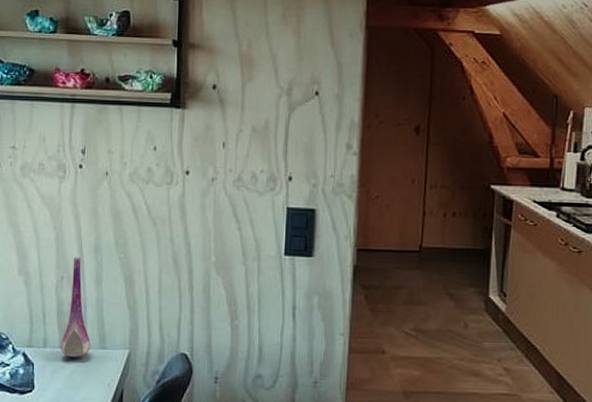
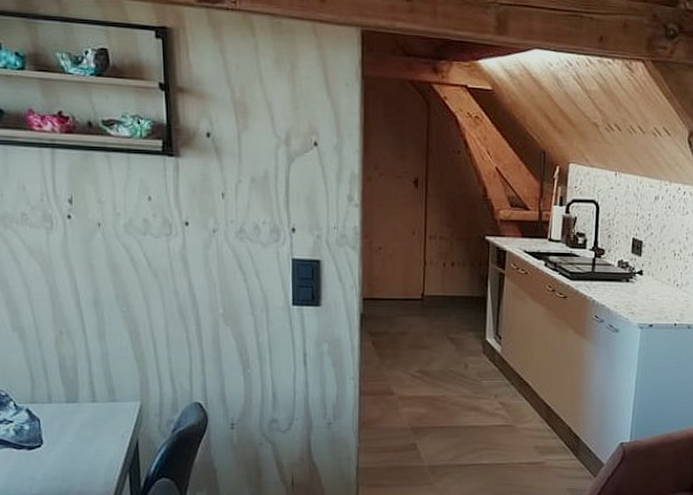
vase: present [60,257,91,357] -> none [67,311,100,411]

